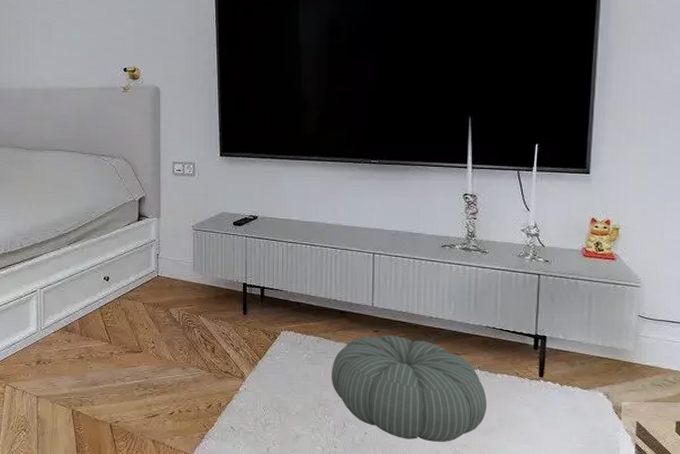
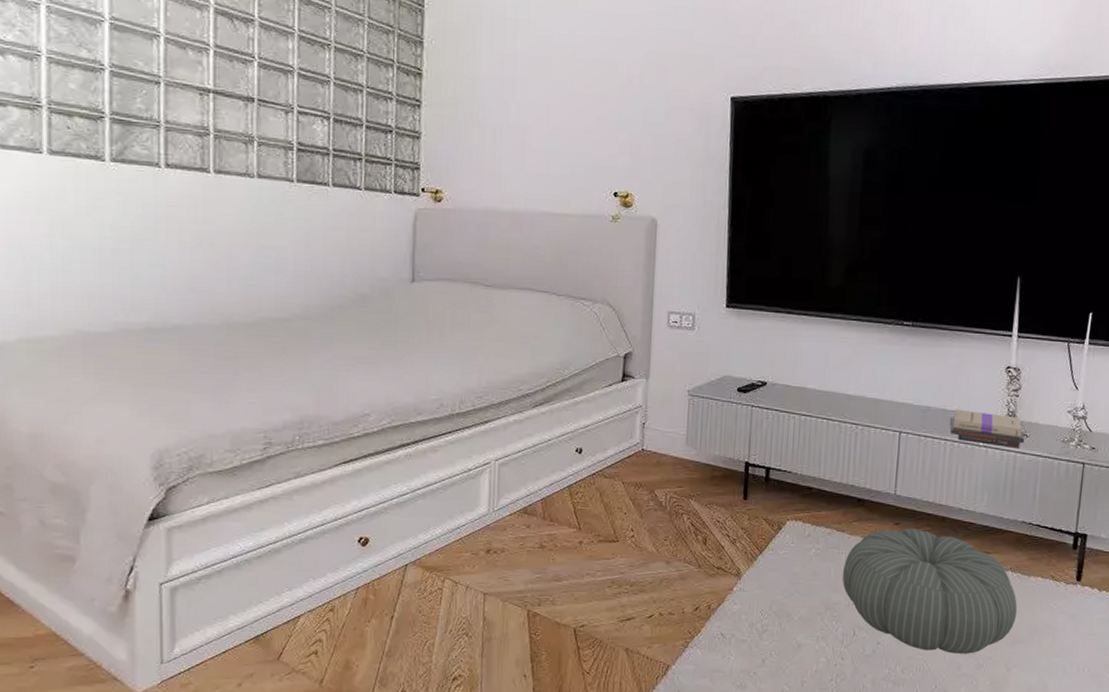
books: none [416,232,484,264] -> present [949,409,1025,449]

